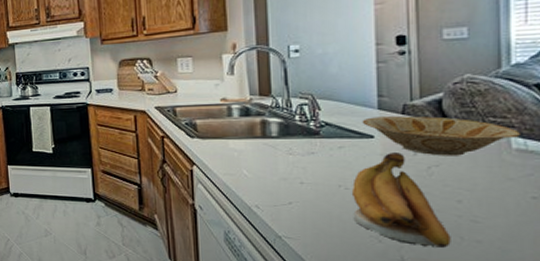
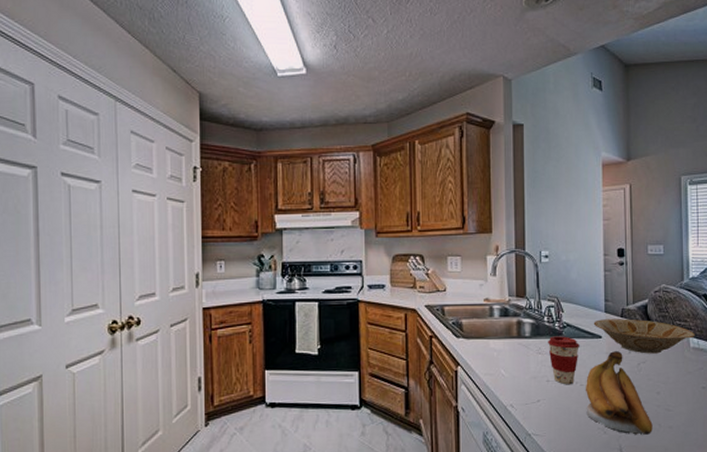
coffee cup: none [301,136,343,188] -> present [548,336,580,385]

